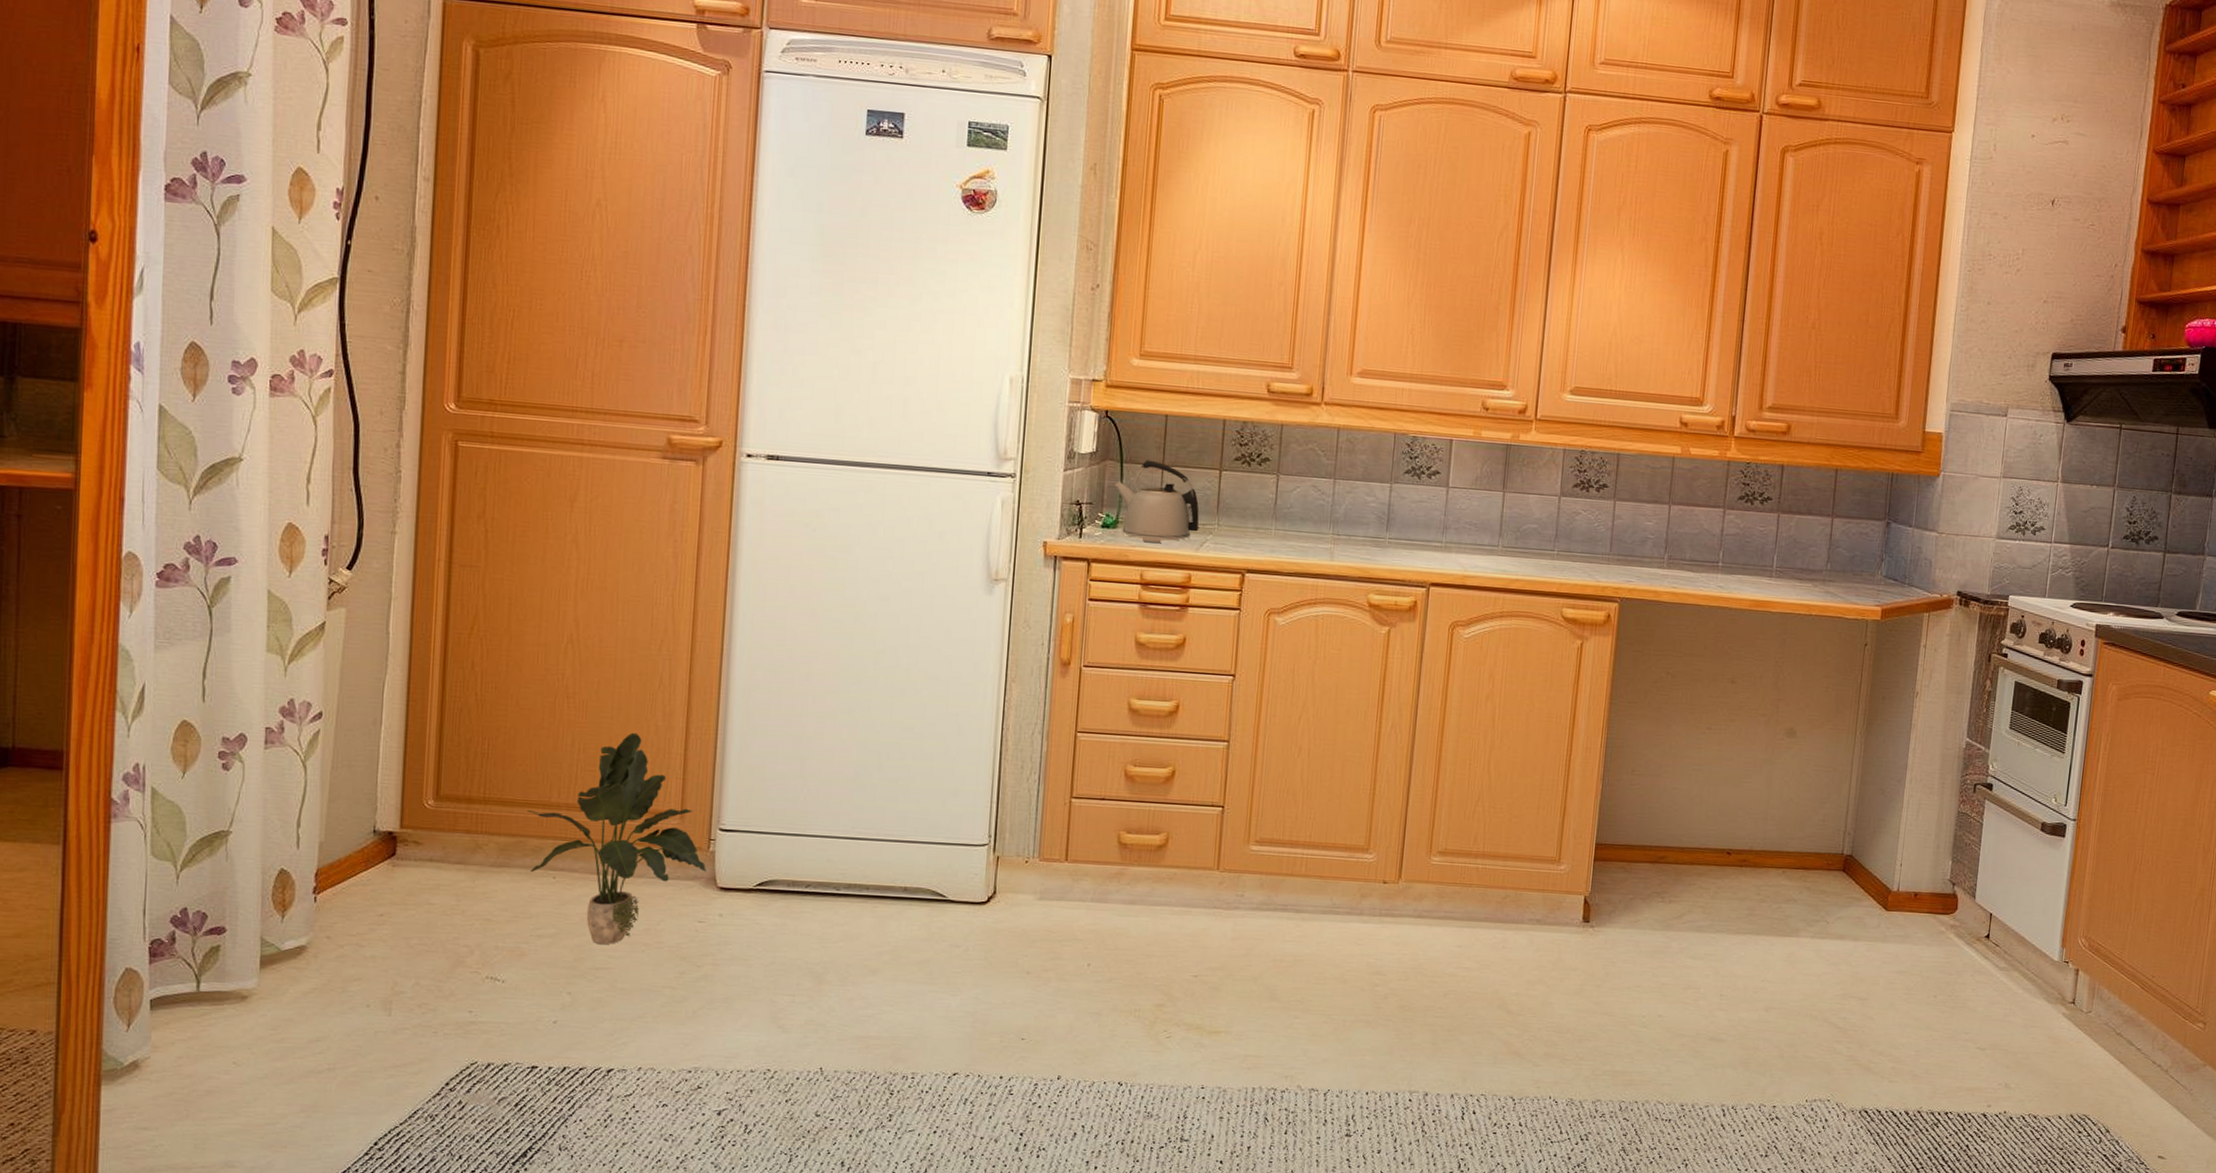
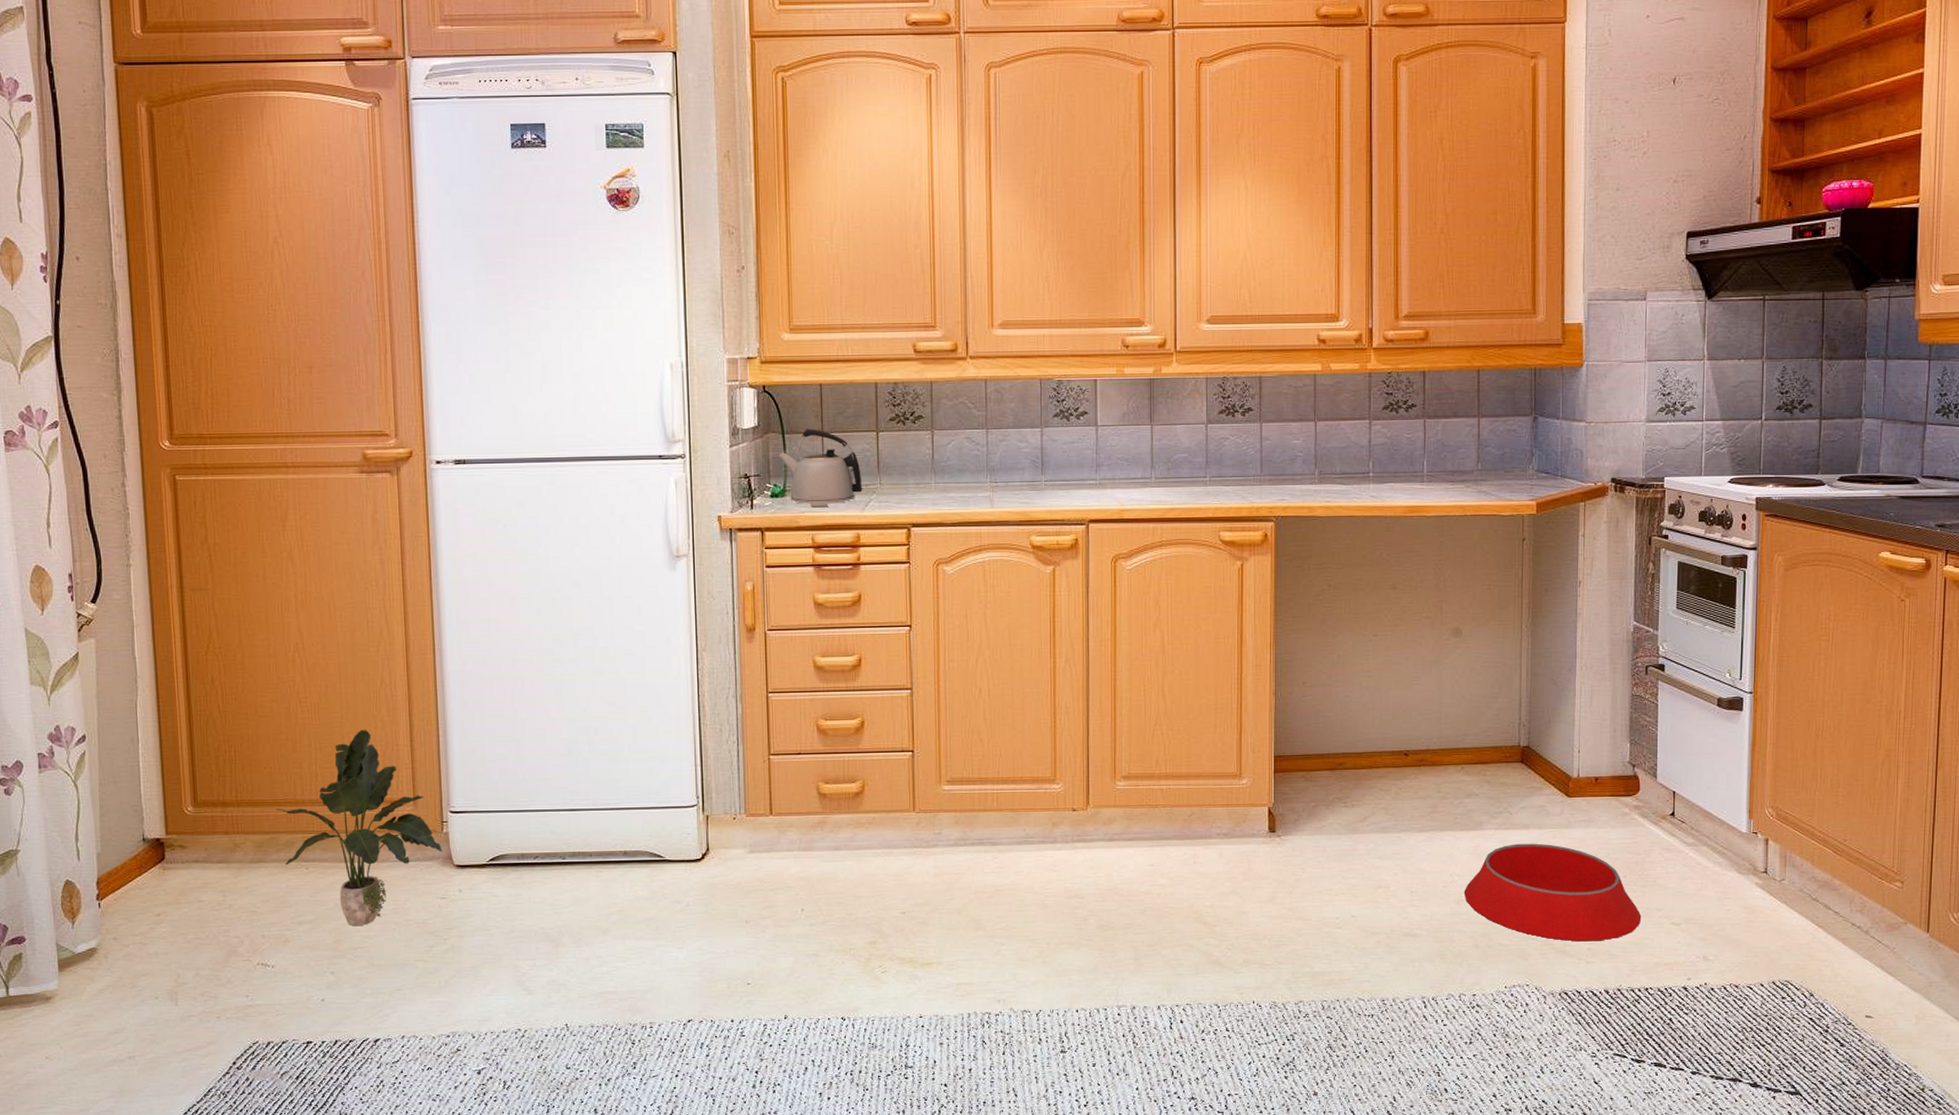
pet bowl: none [1774,954,1948,1061] -> present [1465,843,1642,942]

